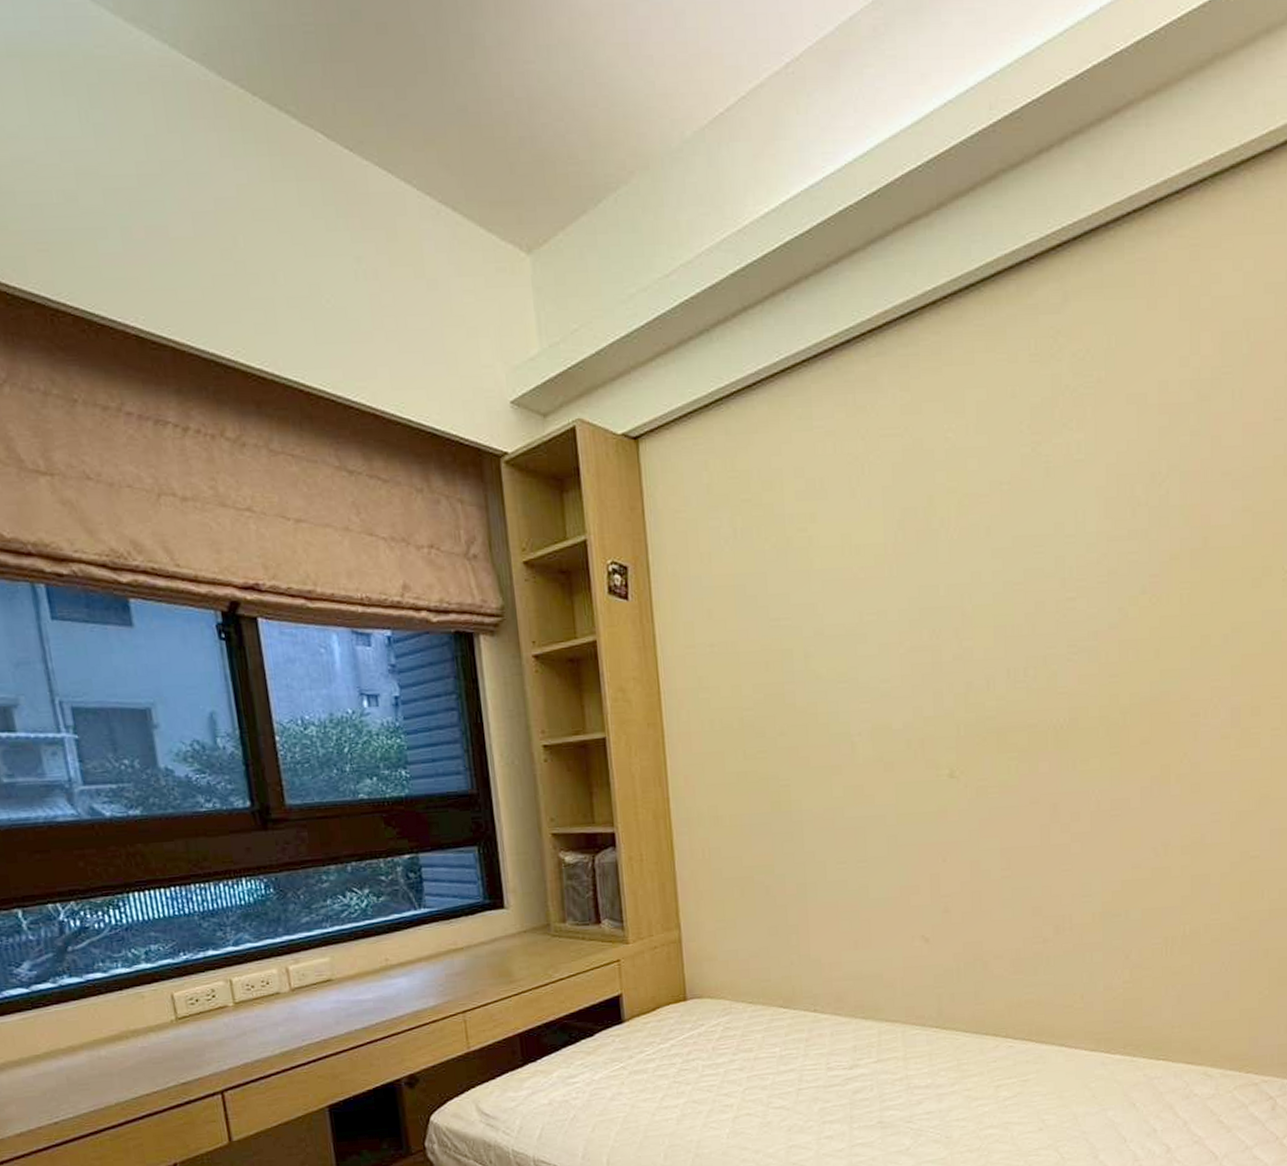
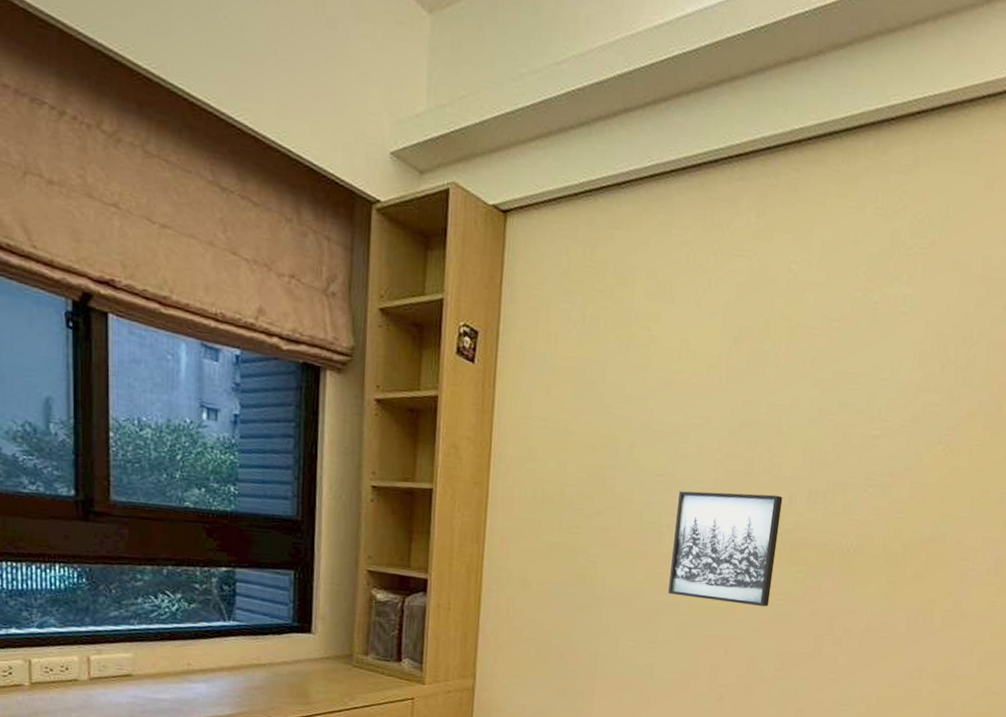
wall art: none [866,681,983,807] -> present [668,490,783,607]

